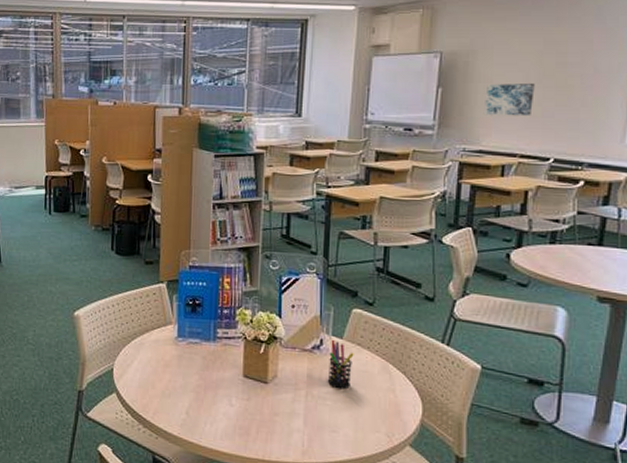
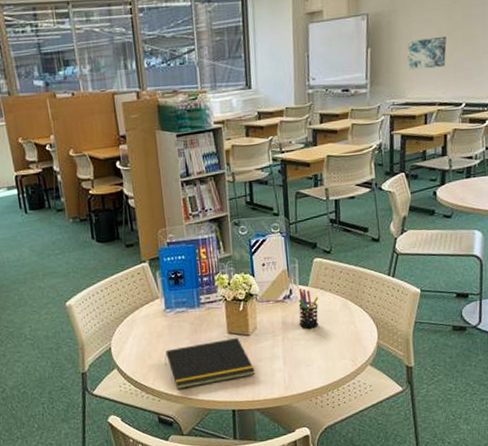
notepad: none [169,382,270,431] -> present [165,337,256,389]

